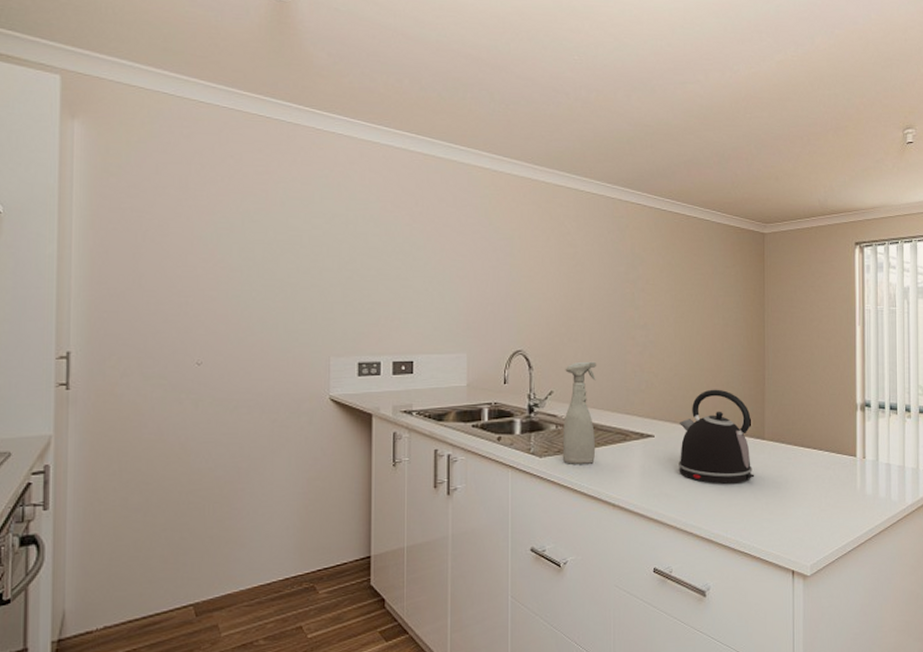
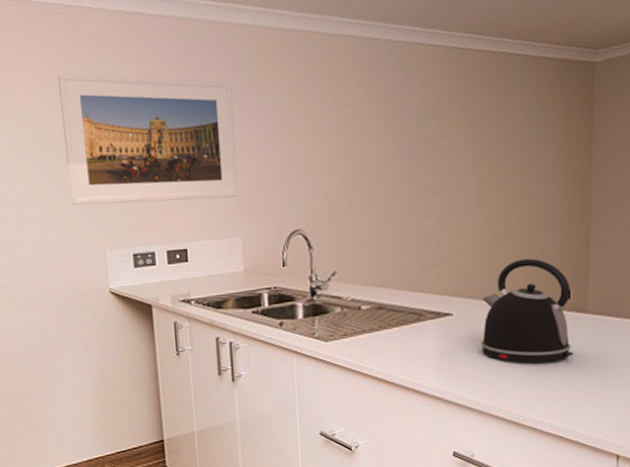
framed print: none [300,188,467,316] -> present [58,73,239,206]
spray bottle: present [562,361,597,464] -> none [348,236,386,348]

